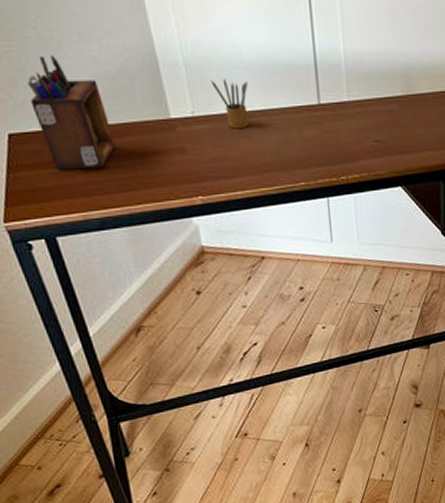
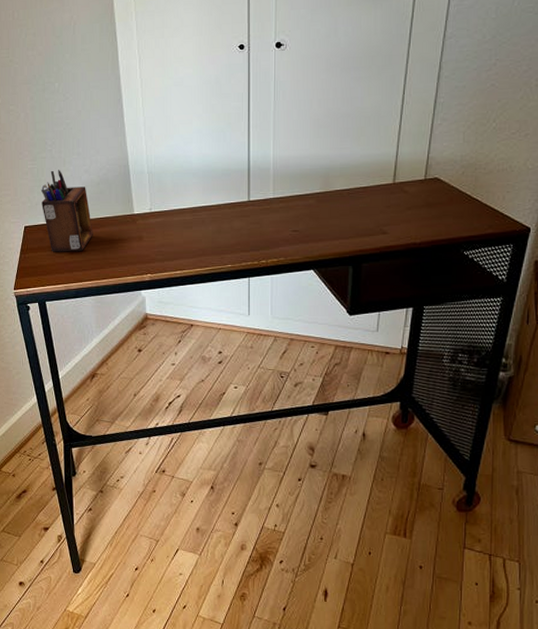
pencil box: present [211,78,249,129] -> none [167,182,194,222]

